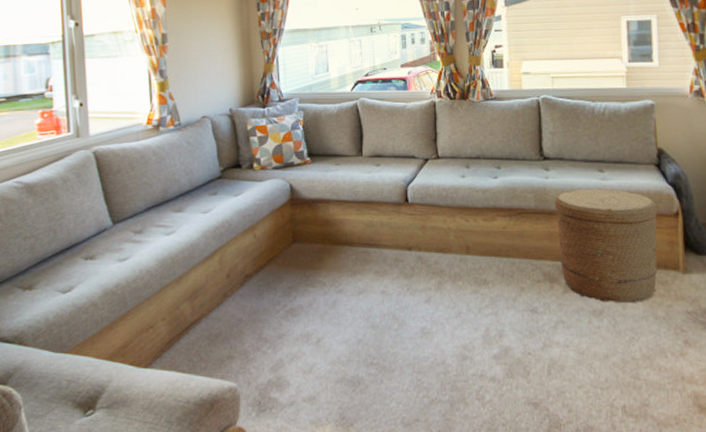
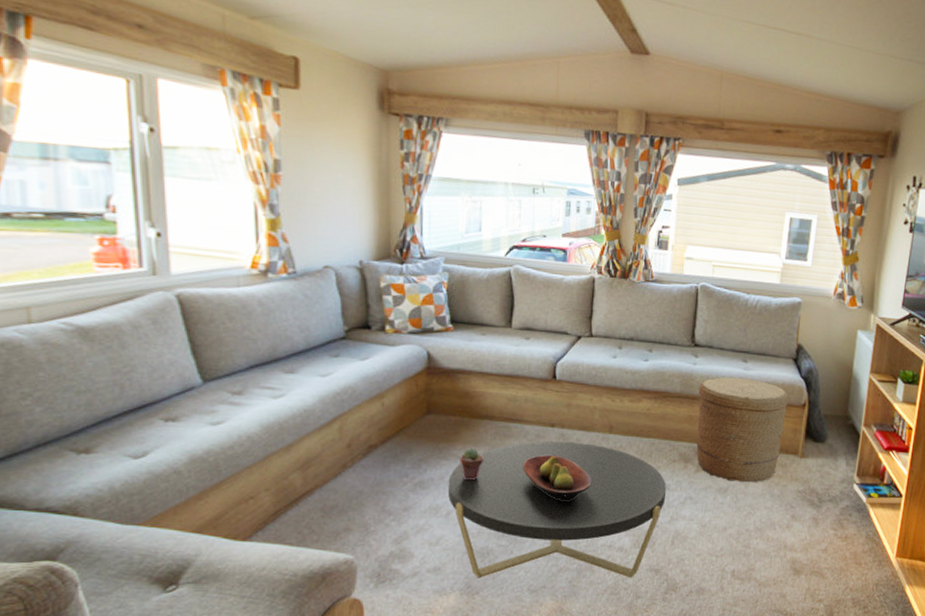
coffee table: none [316,264,535,412] -> present [447,441,667,578]
potted succulent: none [325,274,348,307] -> present [460,447,484,481]
fruit bowl: none [384,278,455,326] -> present [522,454,592,500]

